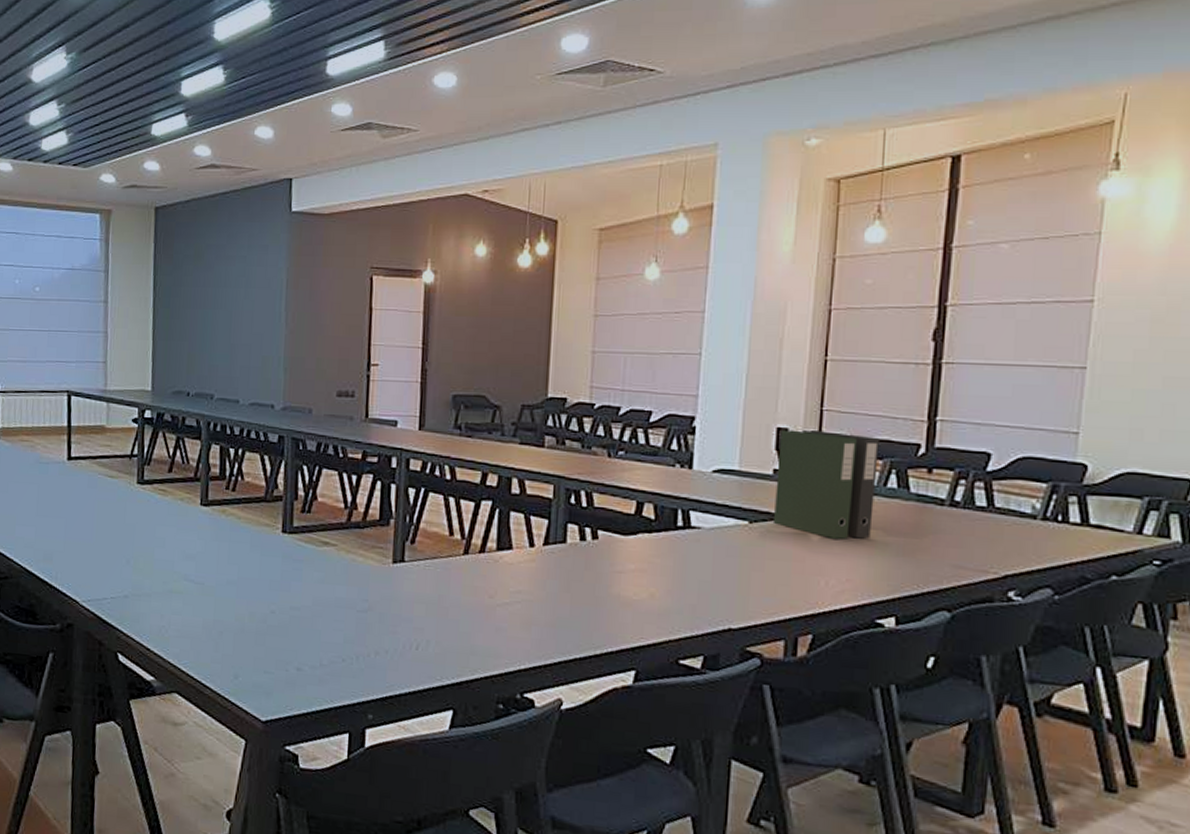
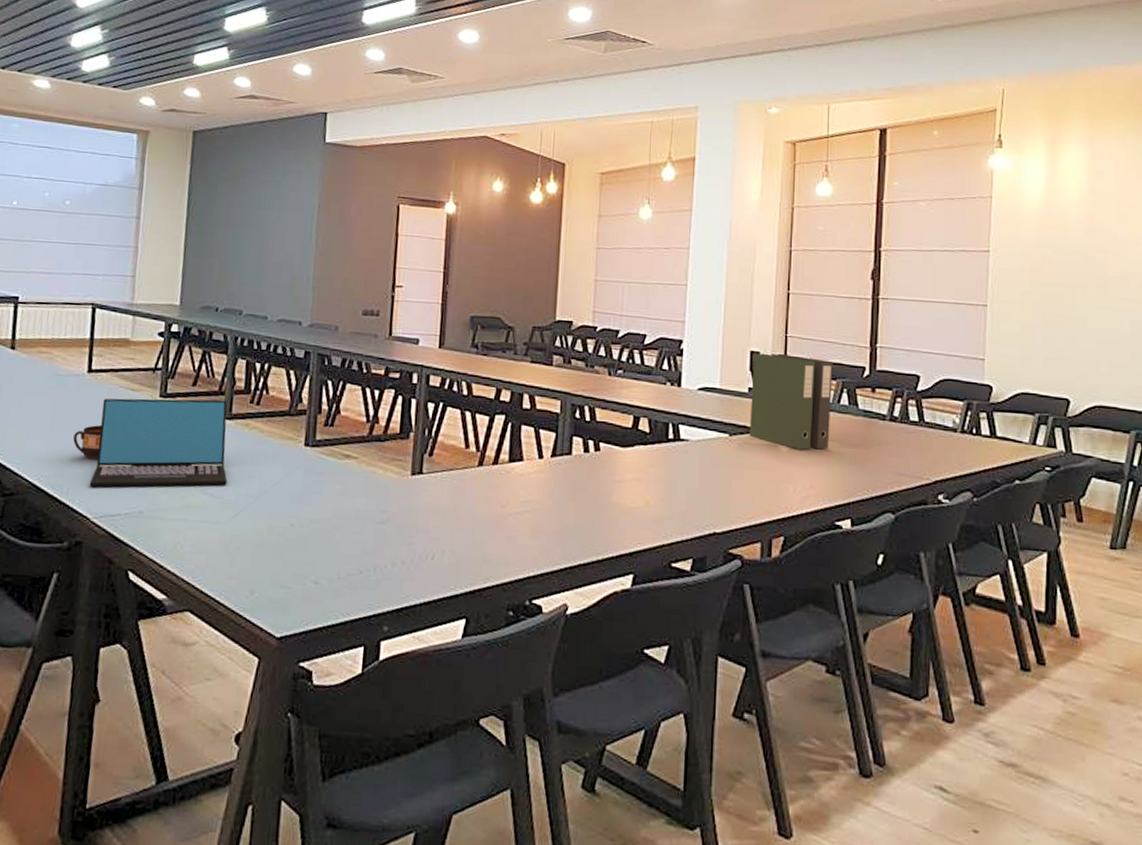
cup: none [58,511,84,544] -> present [73,425,102,459]
laptop: none [77,485,207,572] -> present [90,398,228,488]

